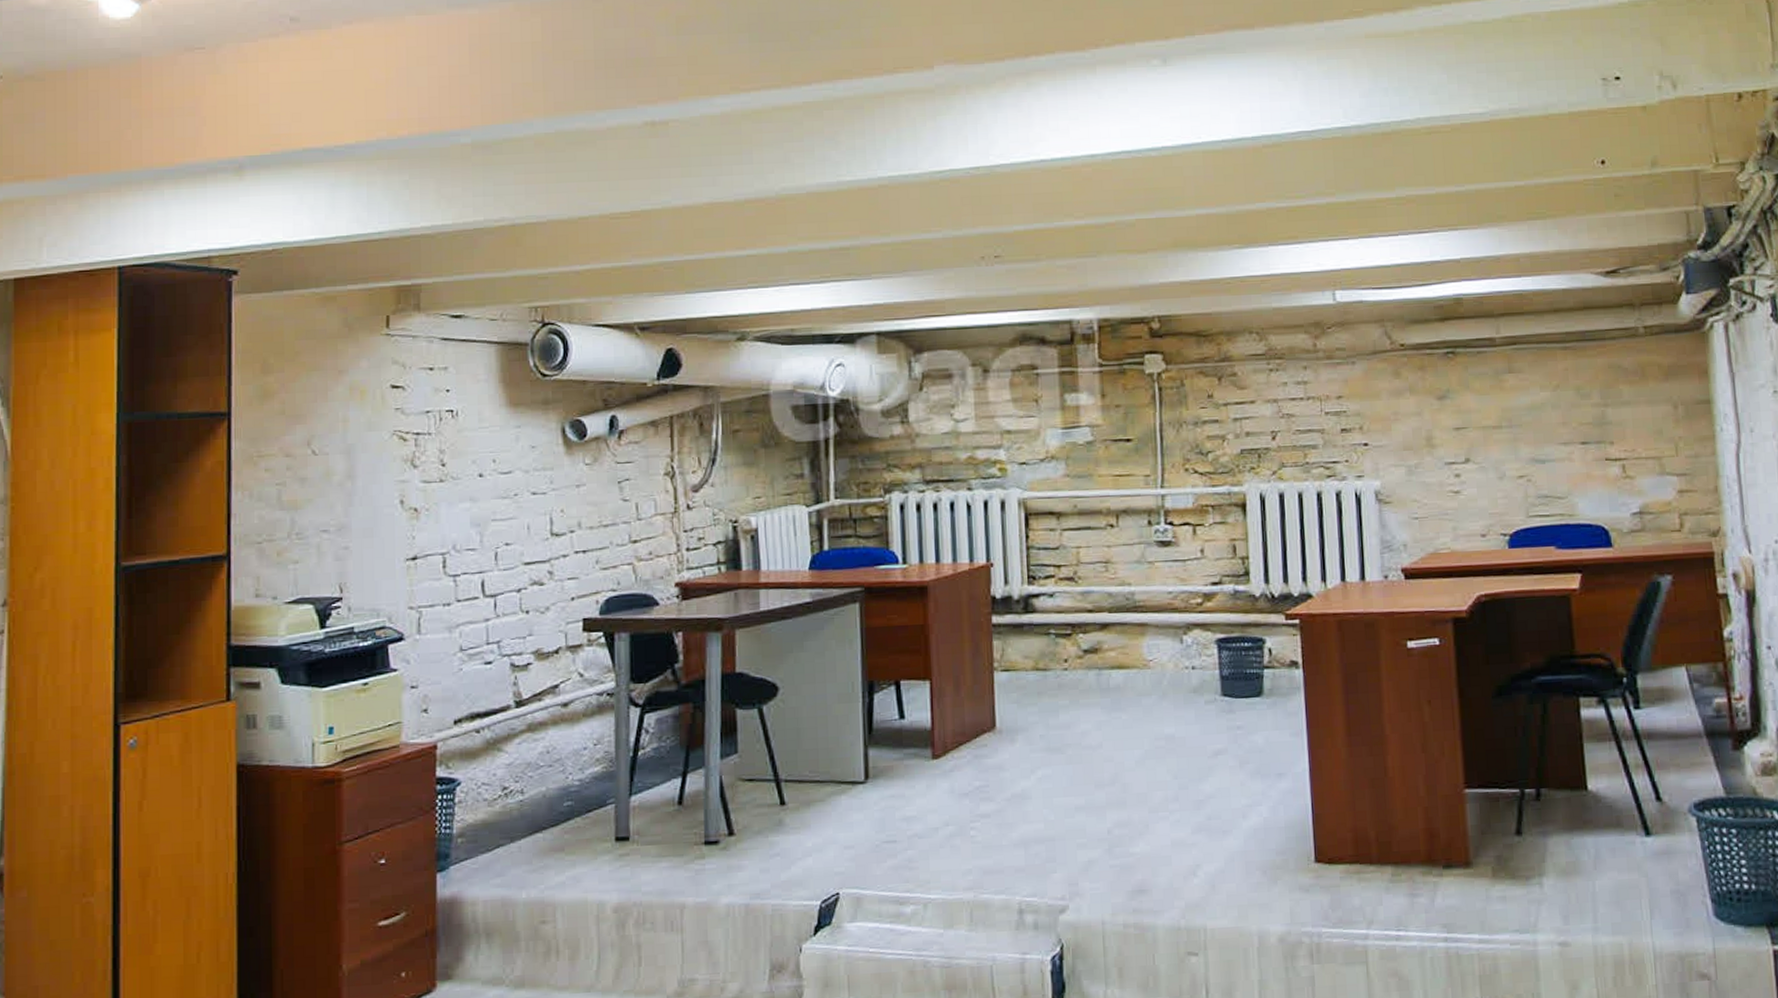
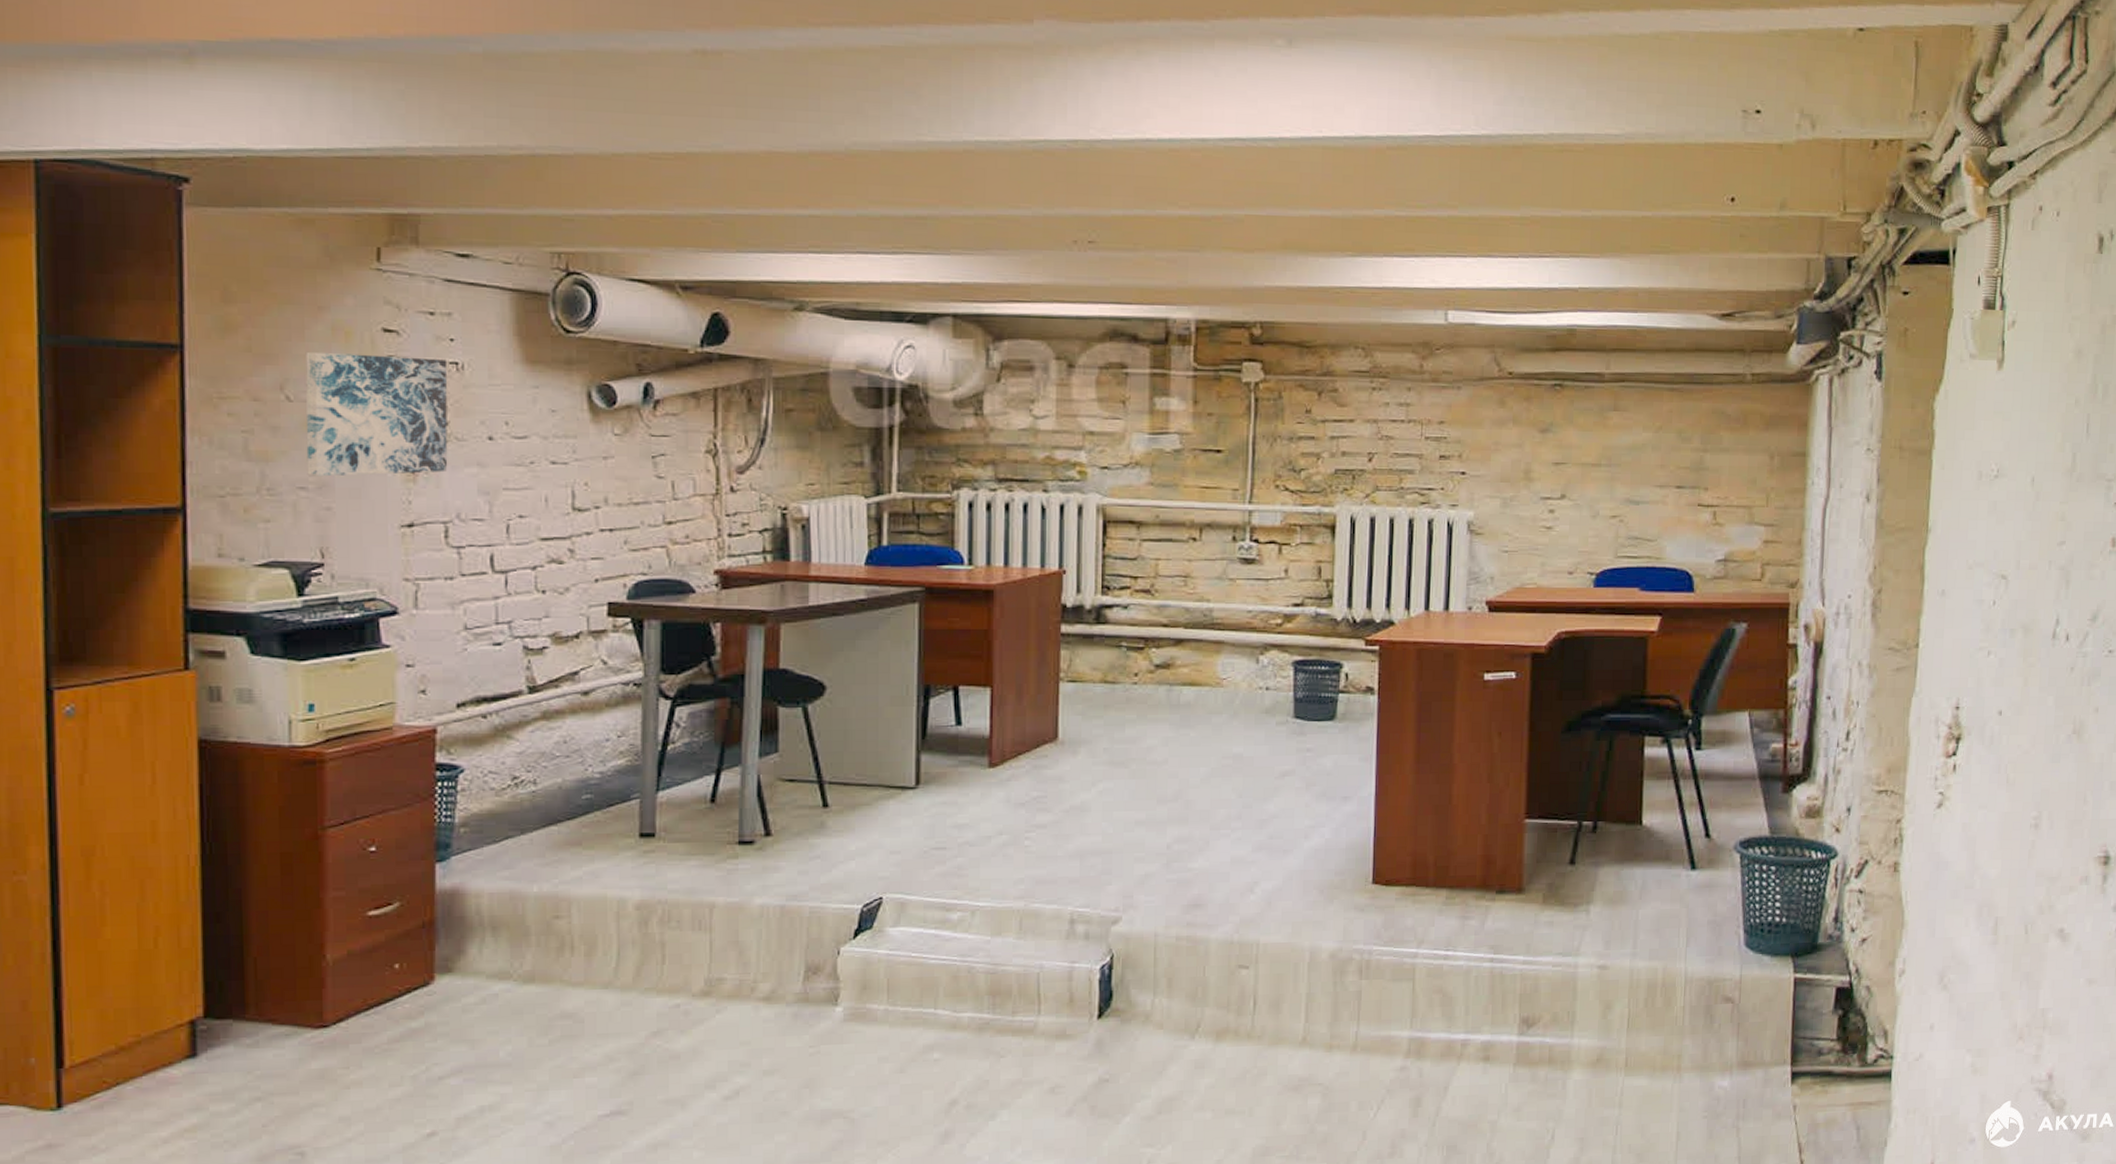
wall art: none [328,408,445,520] -> present [305,351,448,477]

